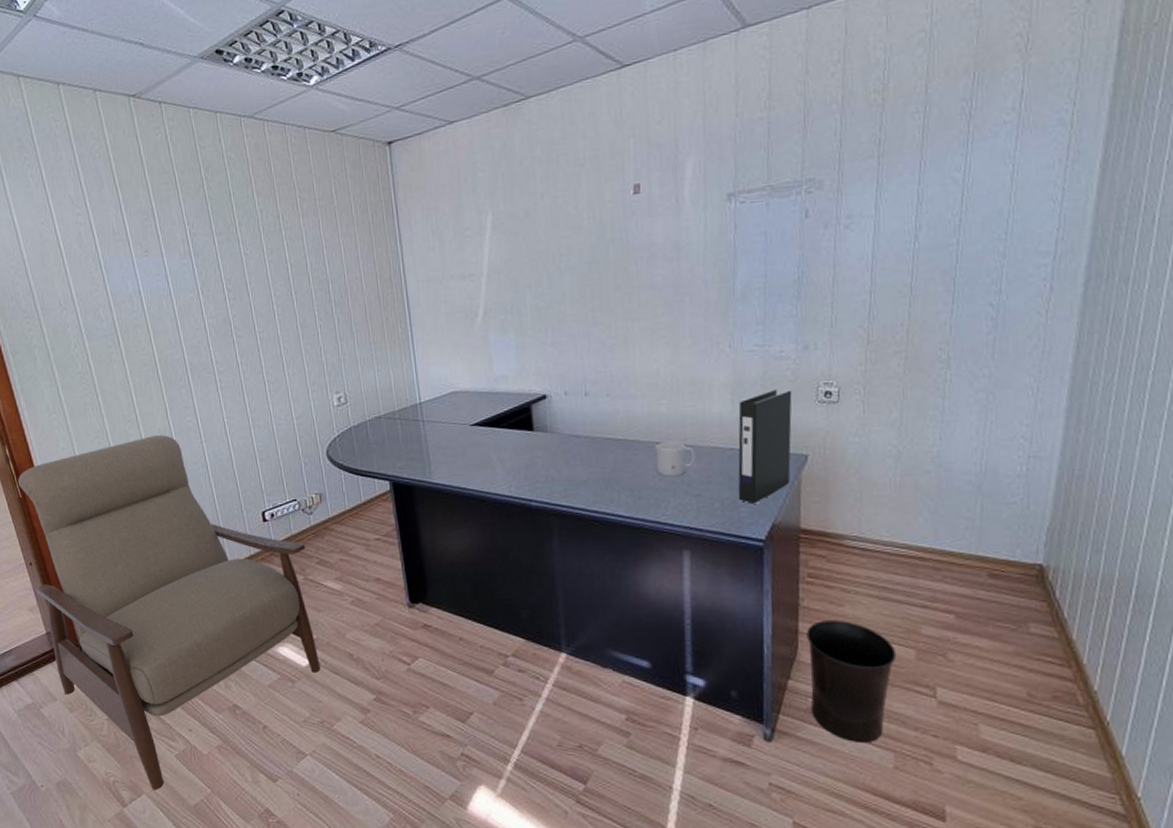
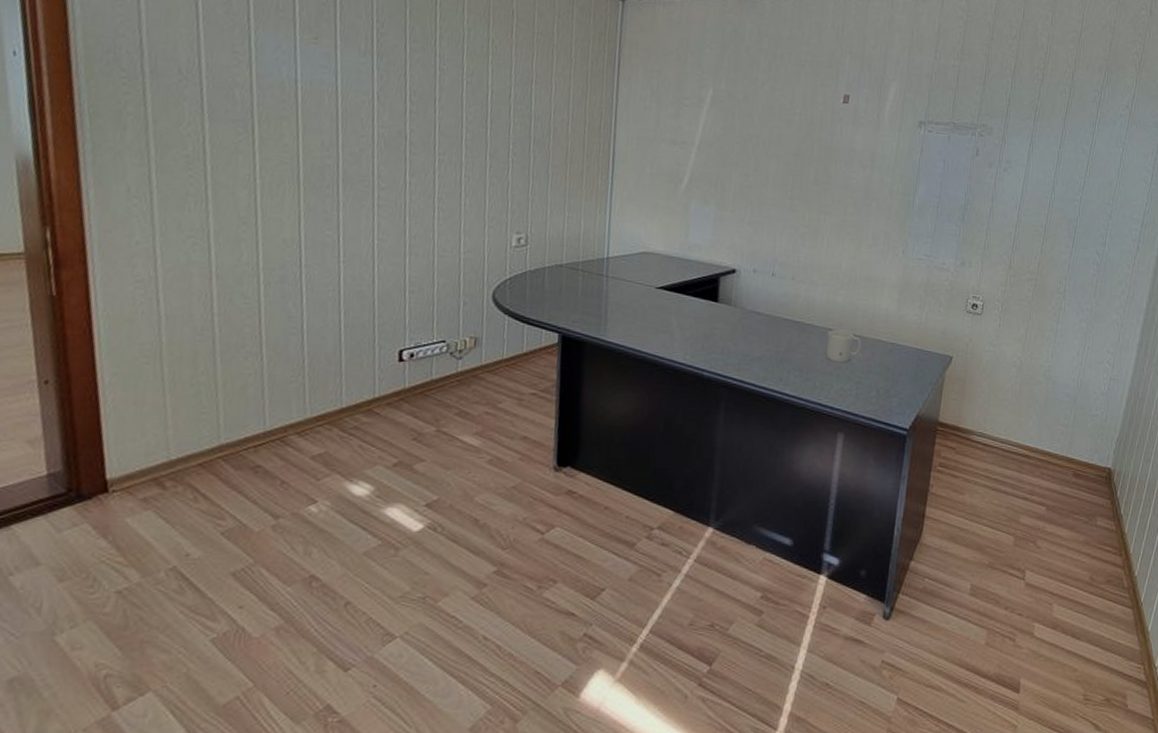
chair: present [18,435,321,790] -> none [46,245,446,686]
binder: present [738,389,792,504] -> none [892,295,947,395]
waste bin: present [806,619,897,742] -> none [926,506,1000,620]

